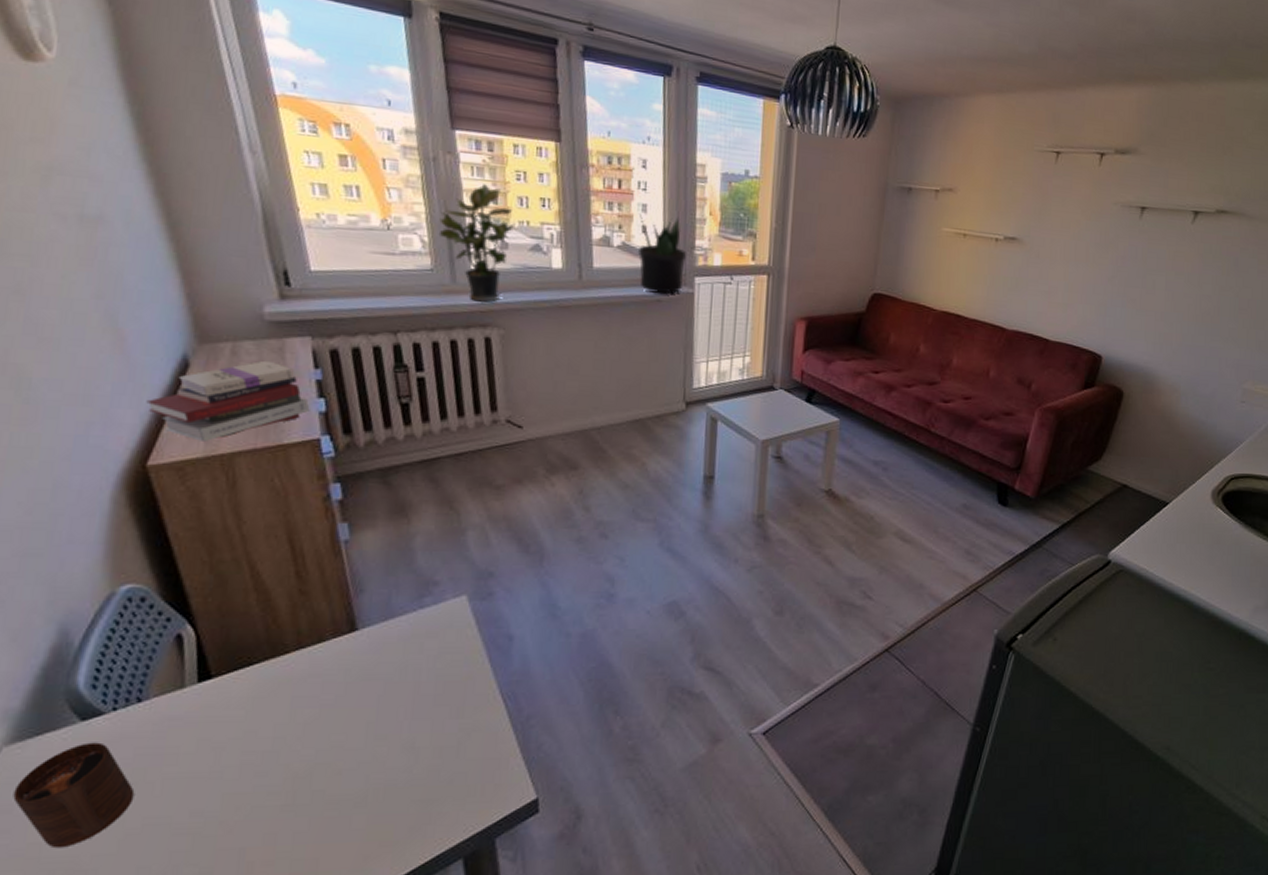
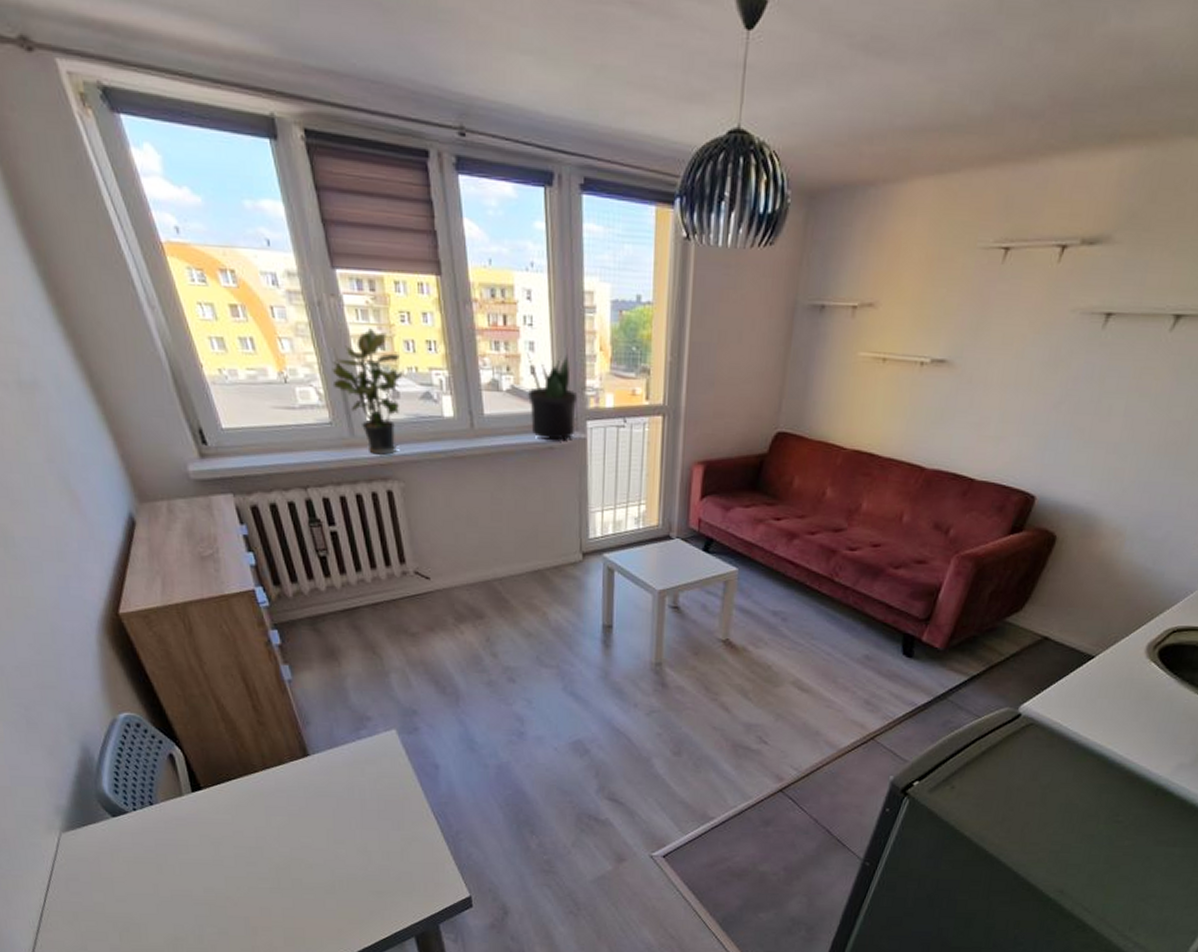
cup: present [13,742,135,849] -> none [76,833,162,908]
books: present [146,360,310,441] -> none [108,517,242,592]

